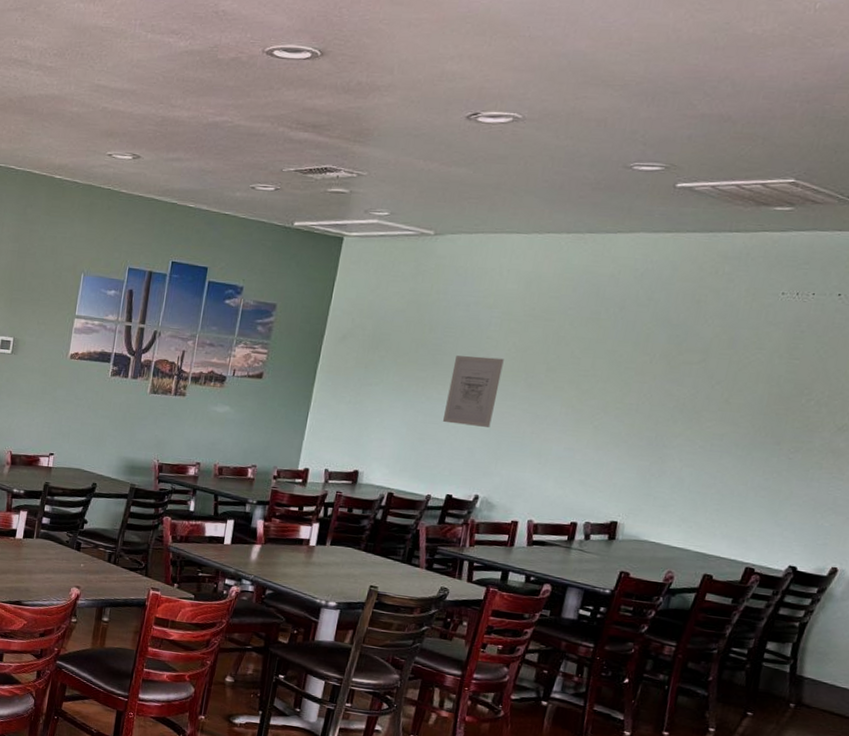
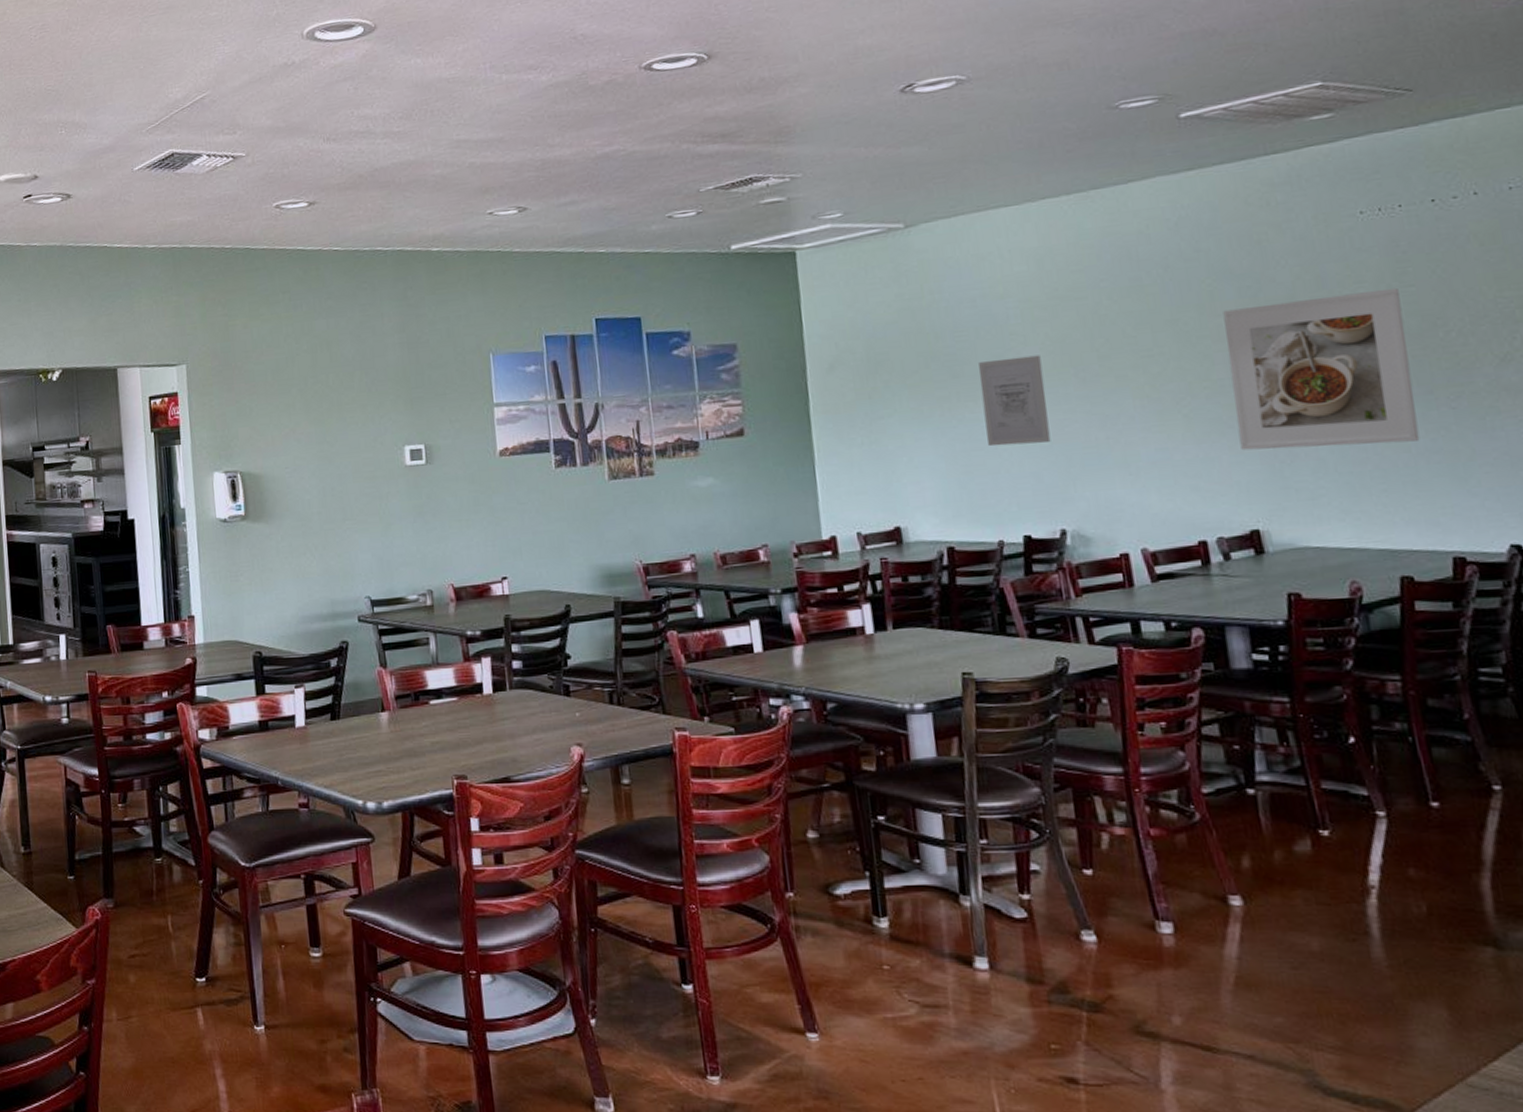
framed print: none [626,351,787,478] -> present [1223,287,1420,451]

